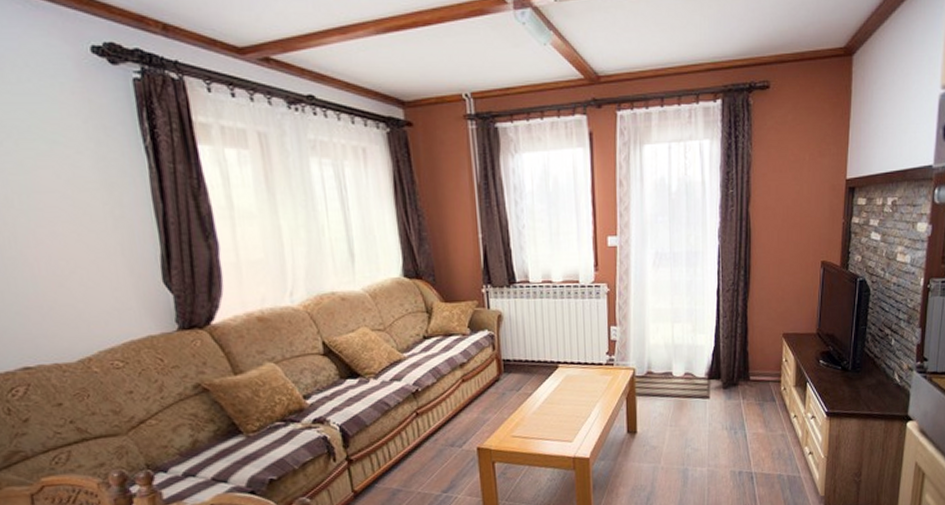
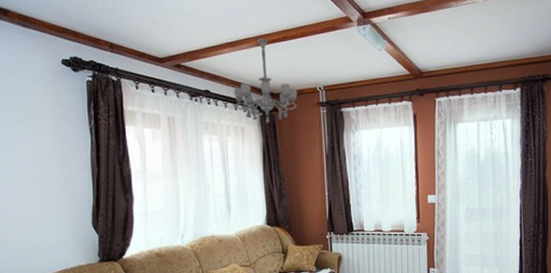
chandelier: none [348,23,437,142] -> present [234,38,298,123]

